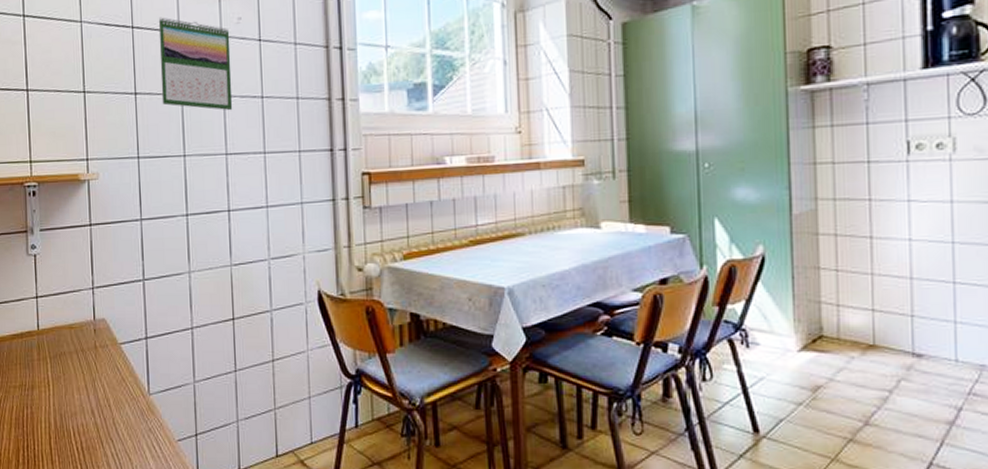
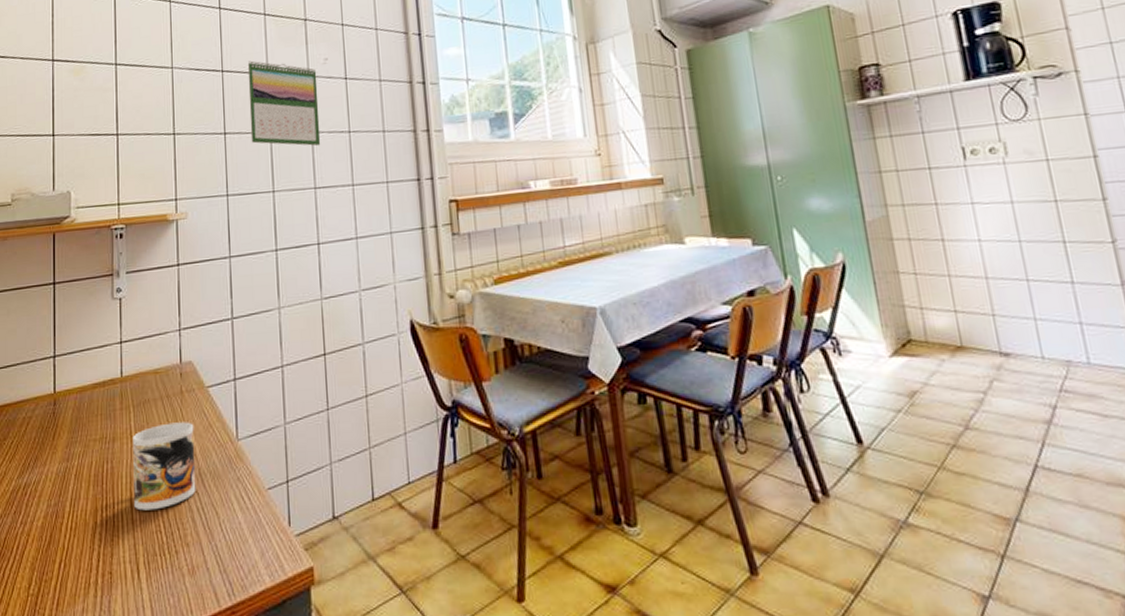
mug: none [50,375,111,453] -> present [133,422,196,511]

